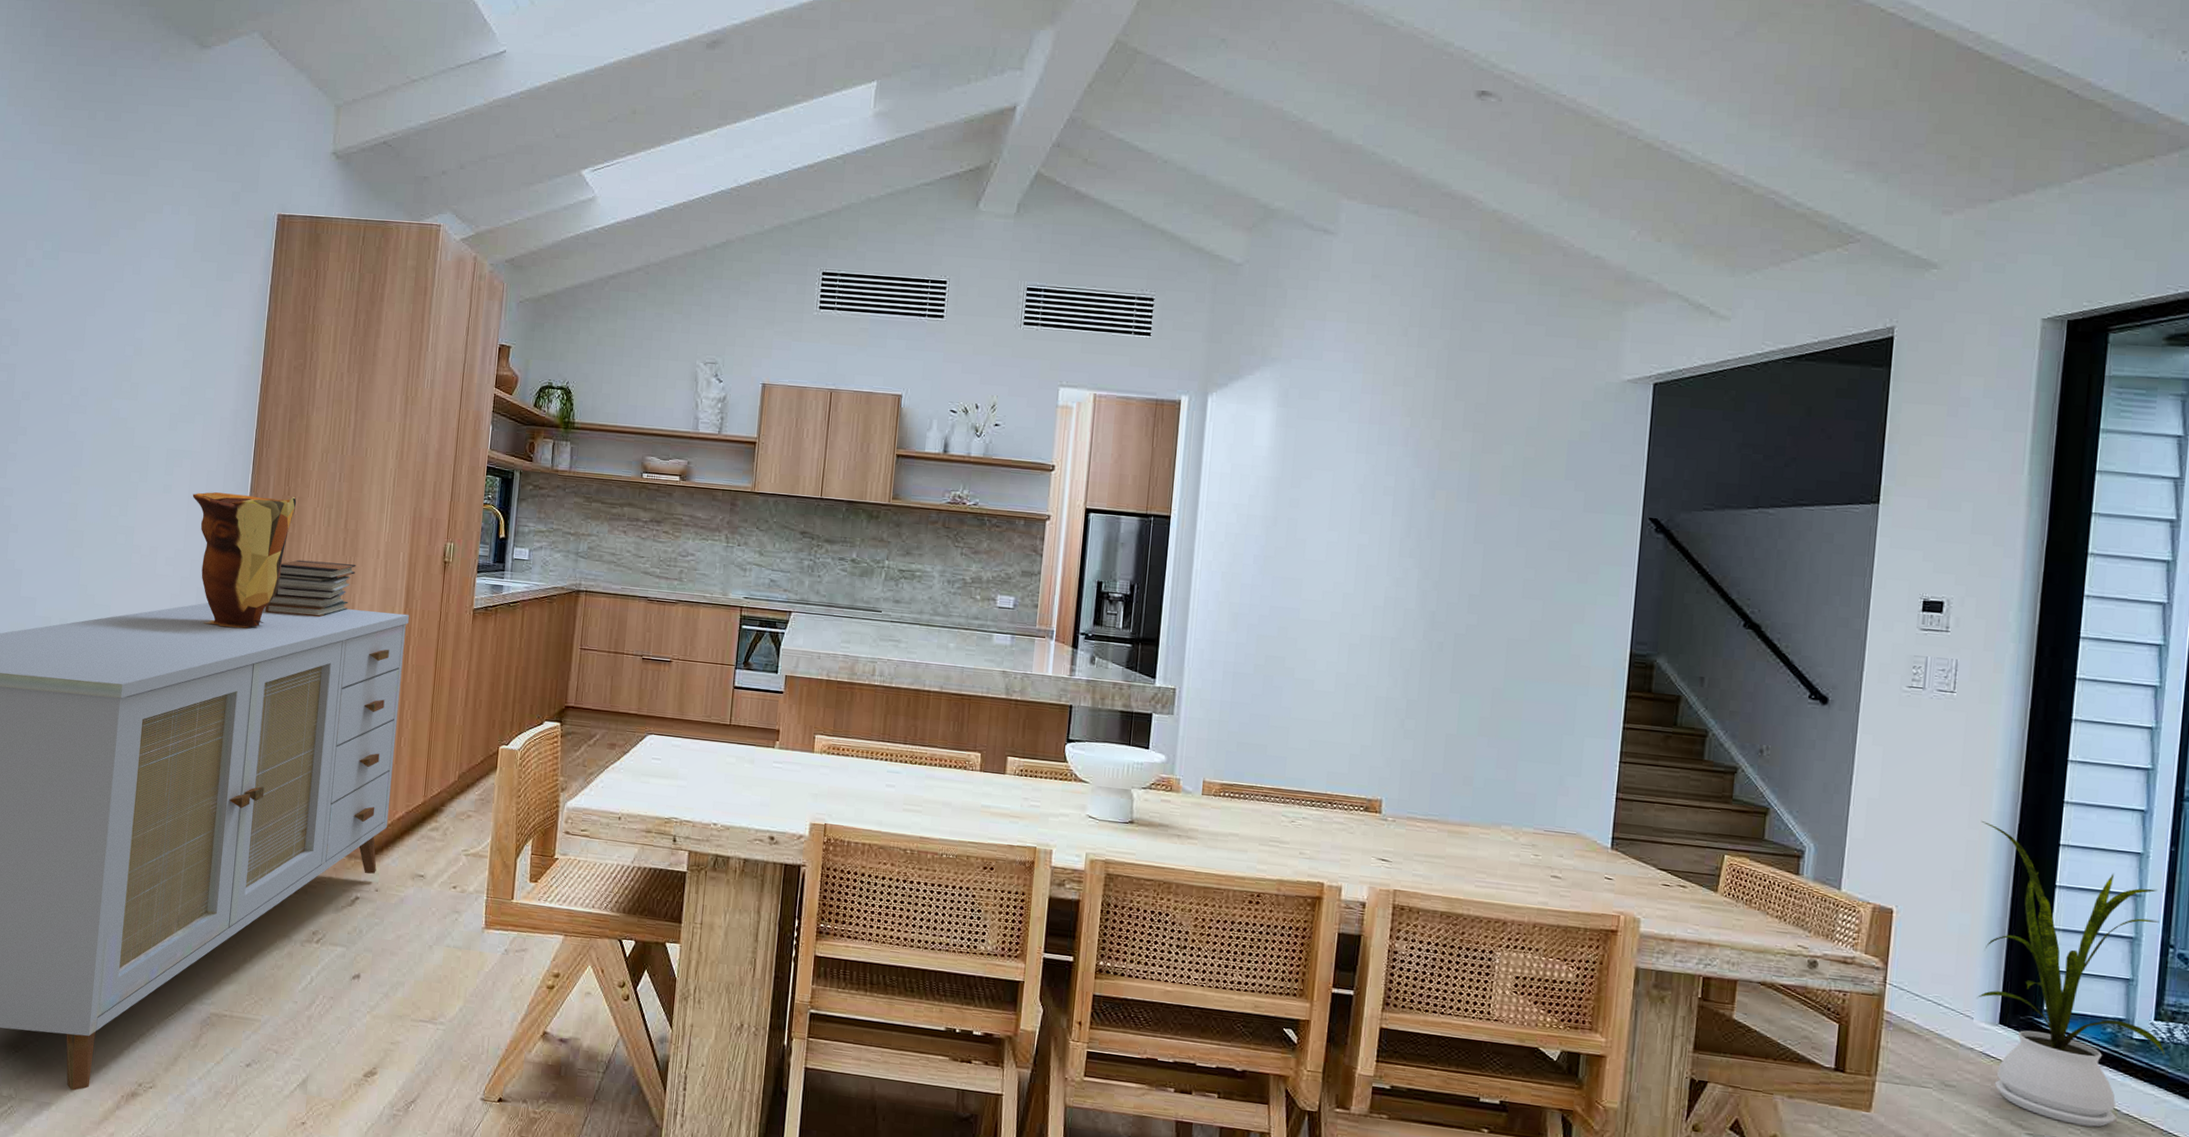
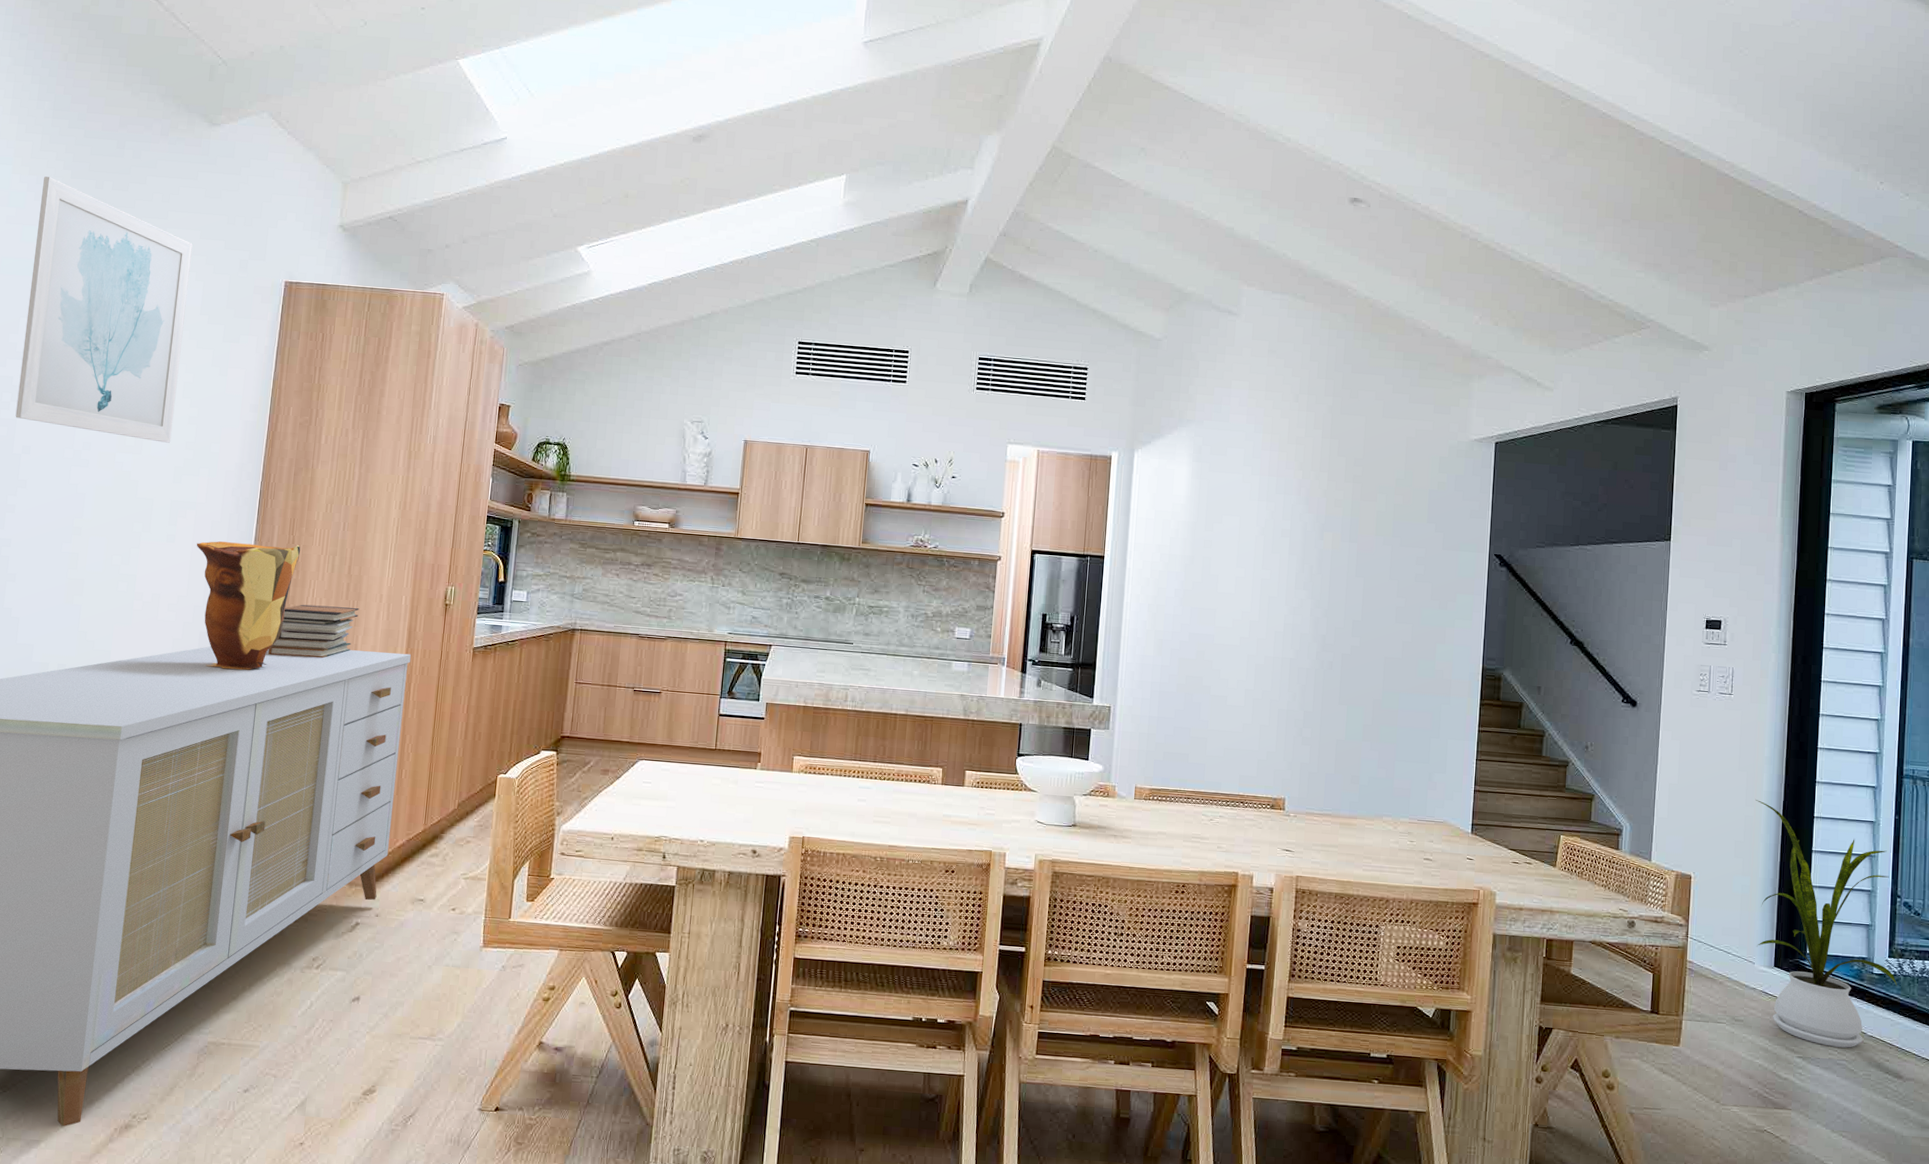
wall art: none [15,108,185,388] -> present [15,176,193,443]

